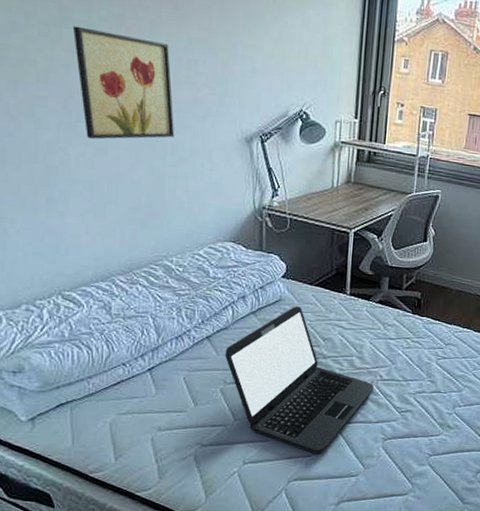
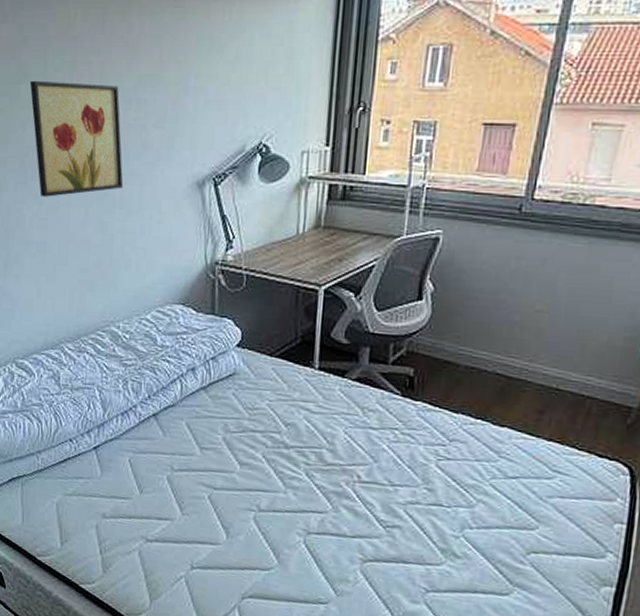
laptop: present [225,306,375,455] -> none [172,381,350,570]

